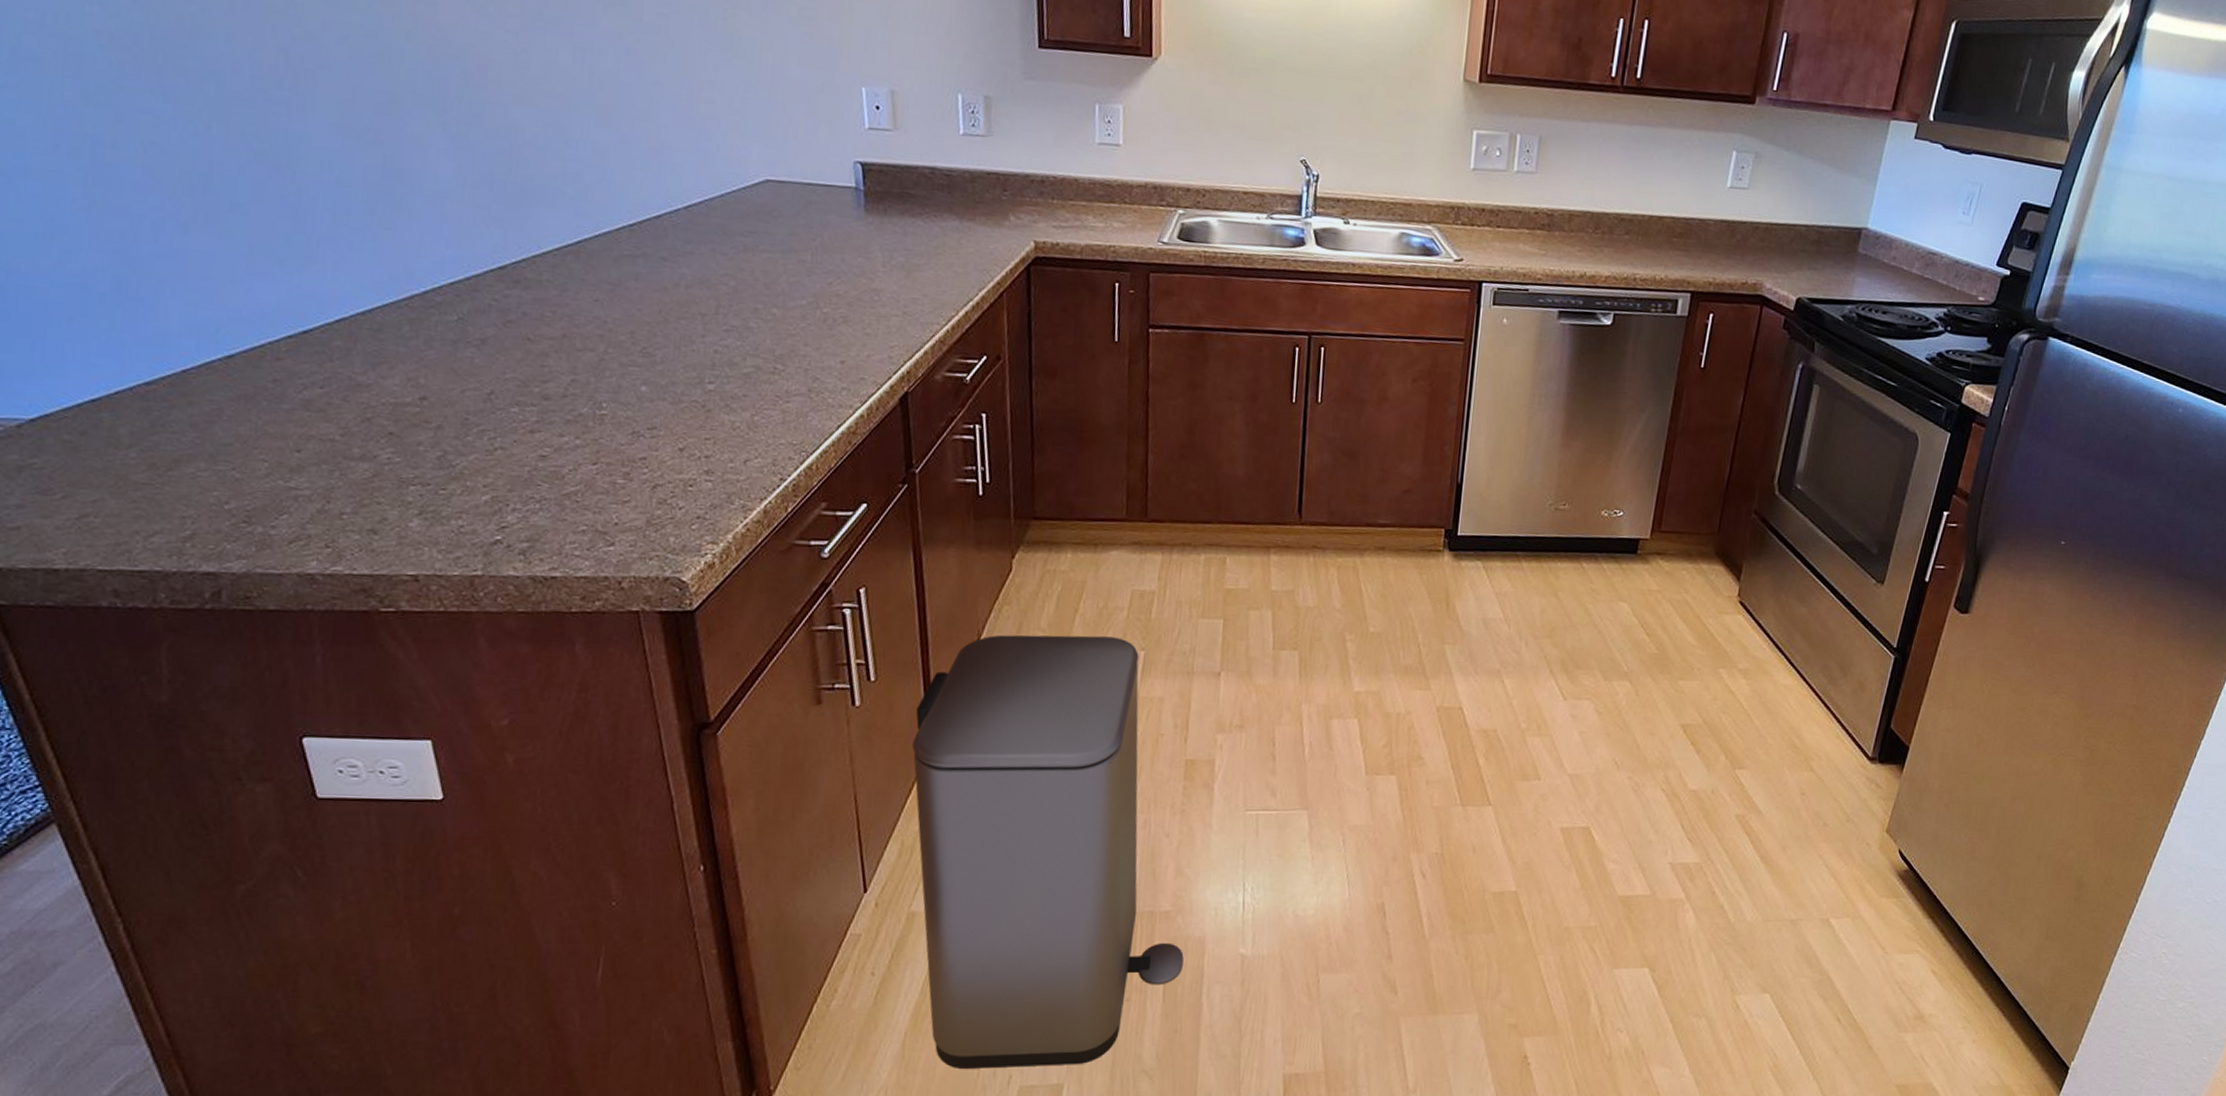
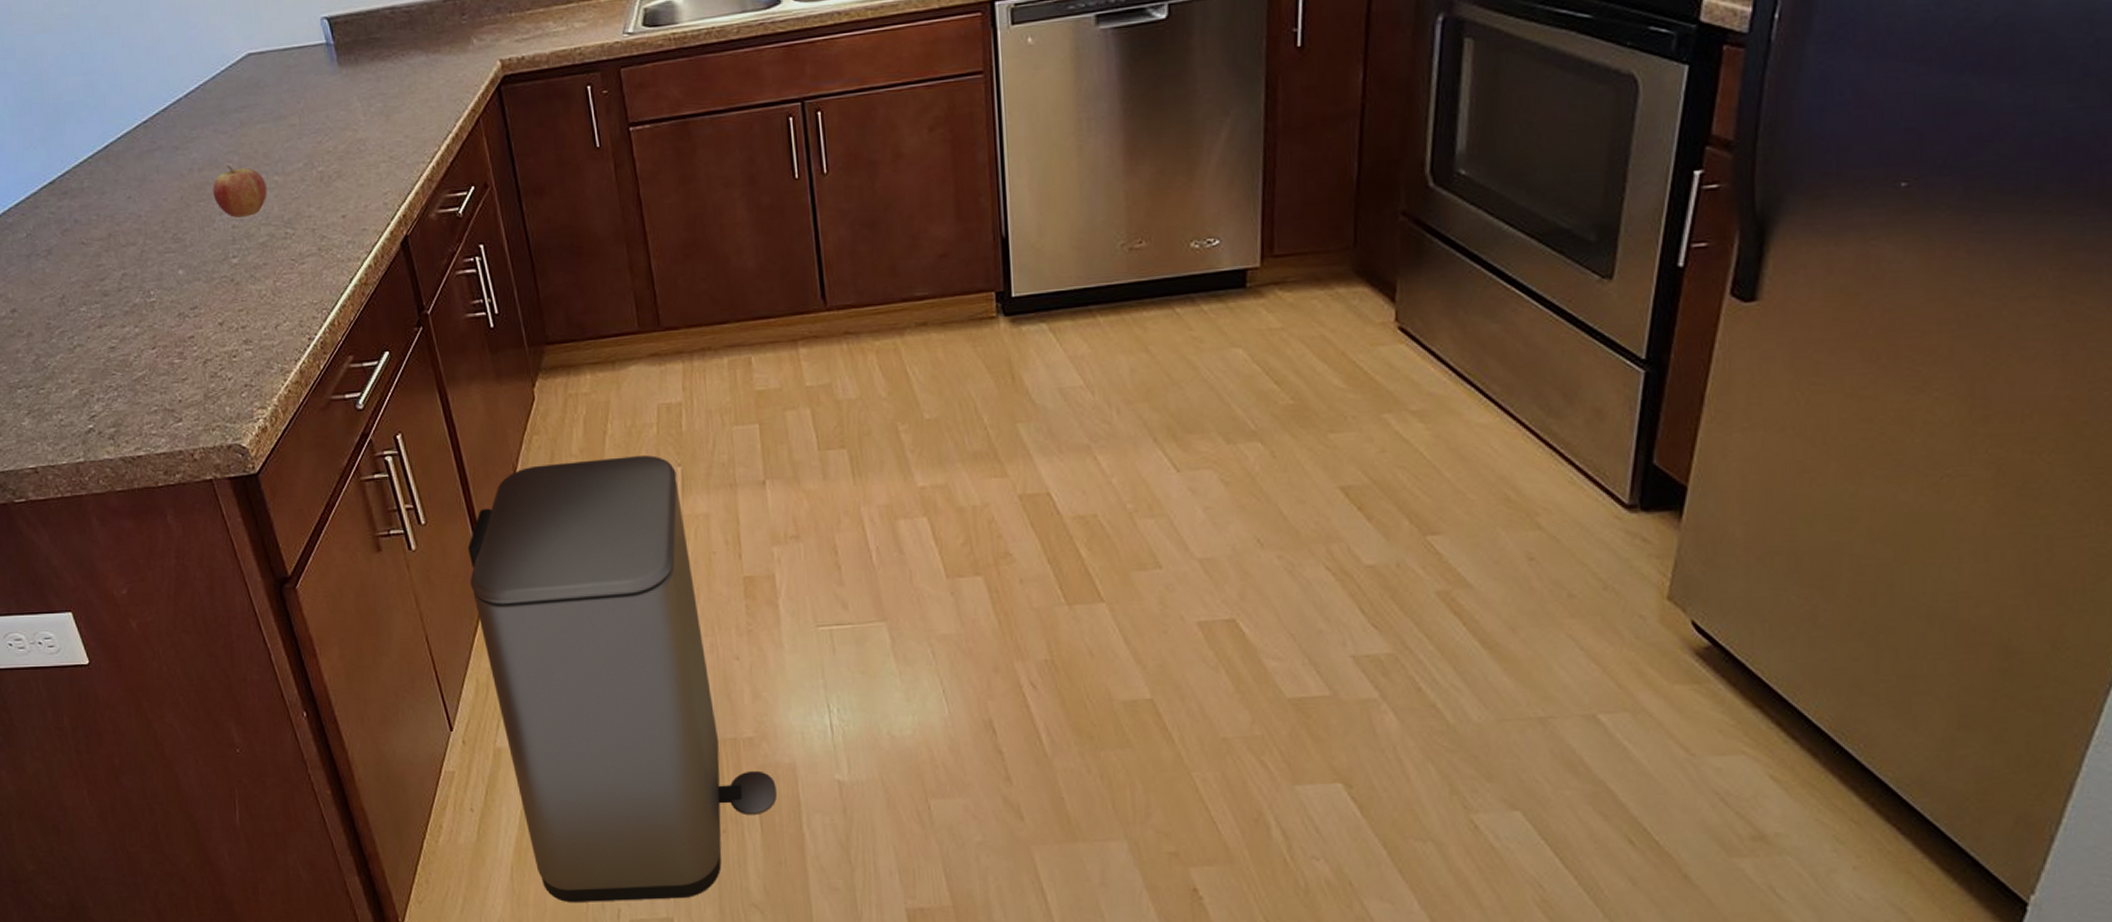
fruit: none [698,288,762,345] -> present [212,165,267,218]

